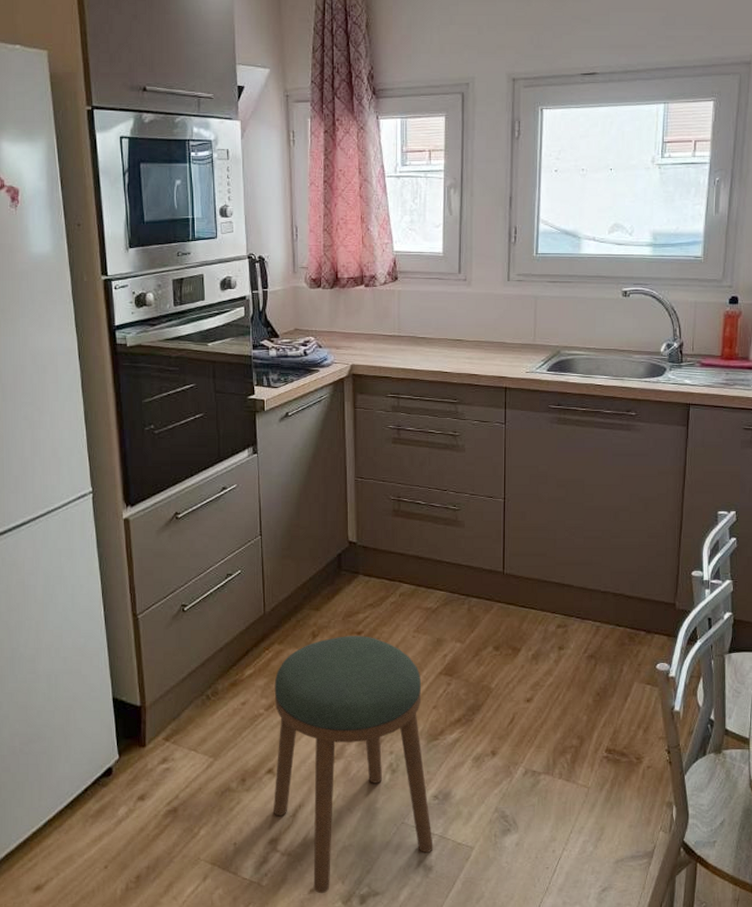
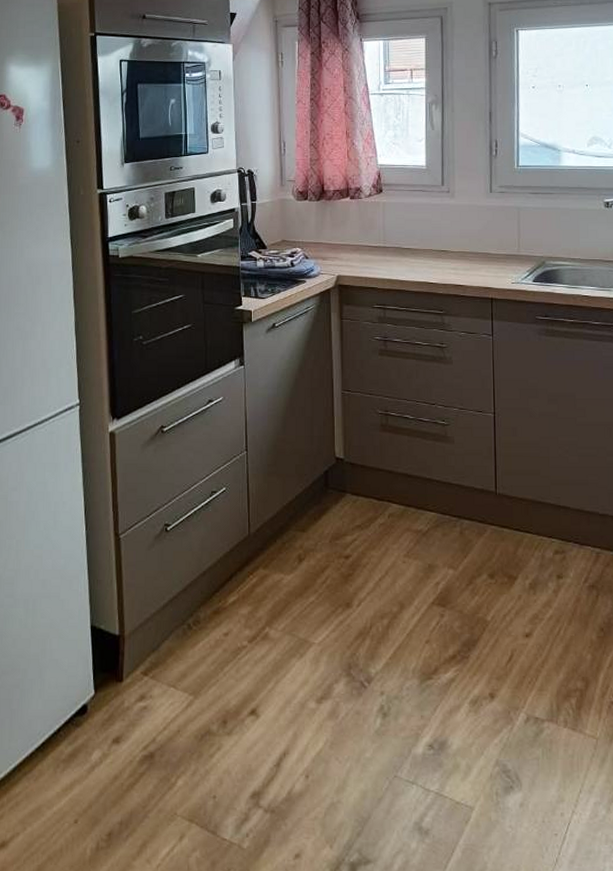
stool: present [274,636,433,894] -> none [256,560,430,860]

